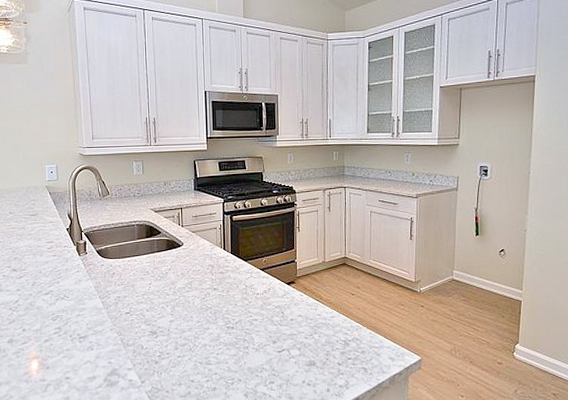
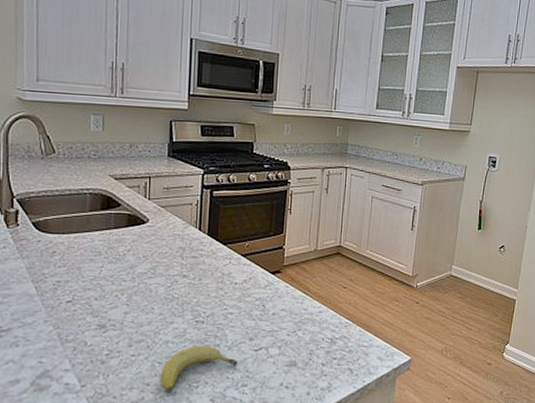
fruit: none [202,348,264,387] -> present [161,346,237,391]

